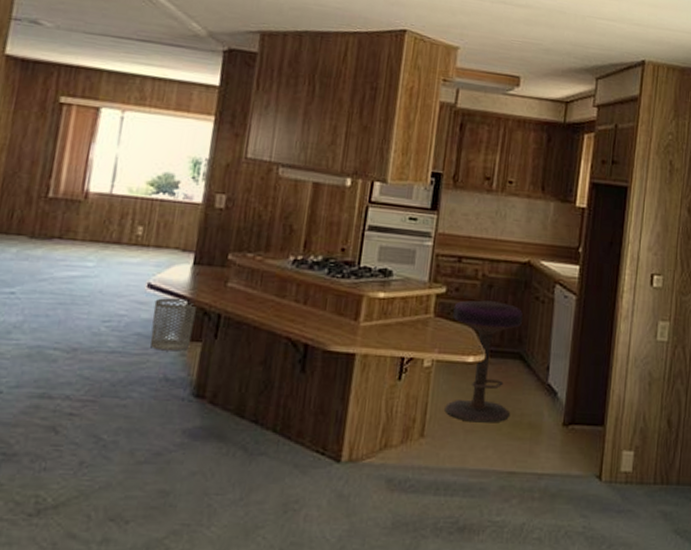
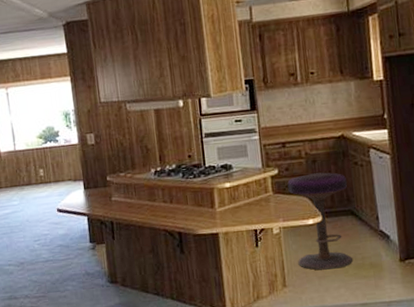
waste bin: present [150,297,196,352] -> none [65,214,97,255]

